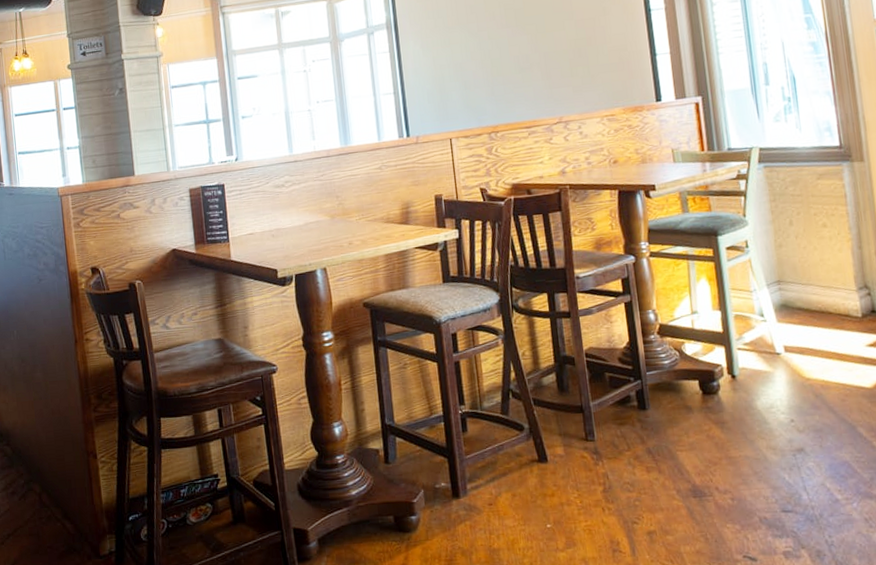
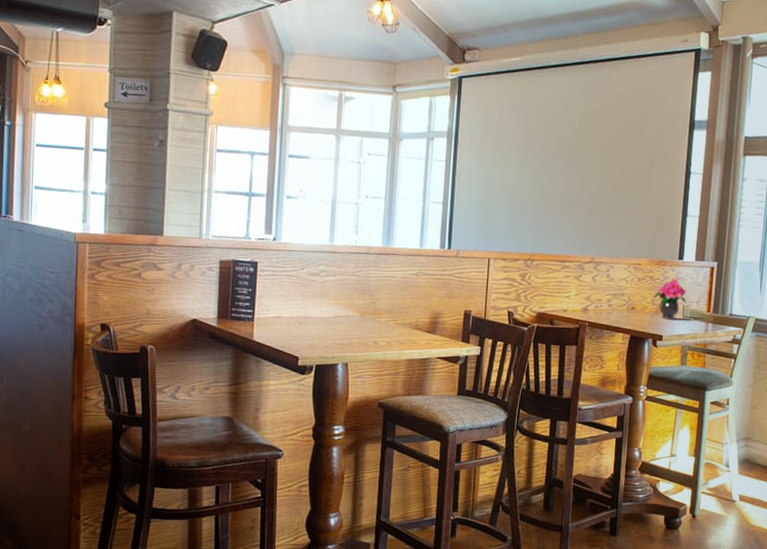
potted flower: none [634,121,675,168] -> present [652,277,687,320]

